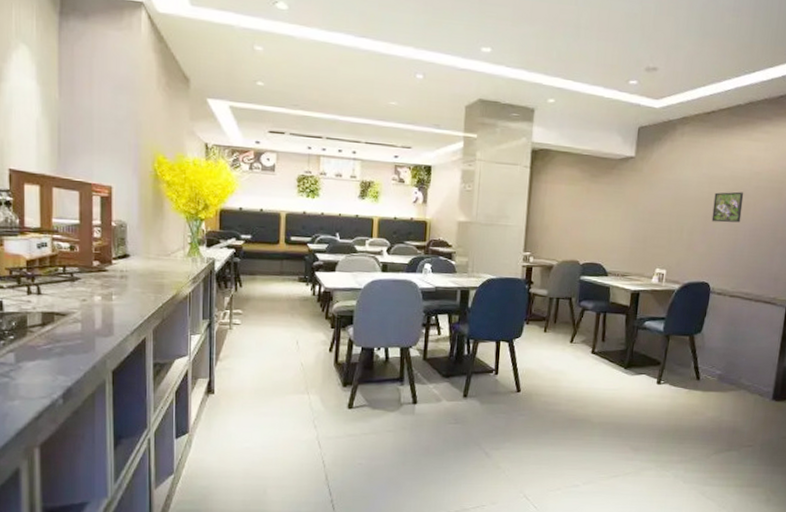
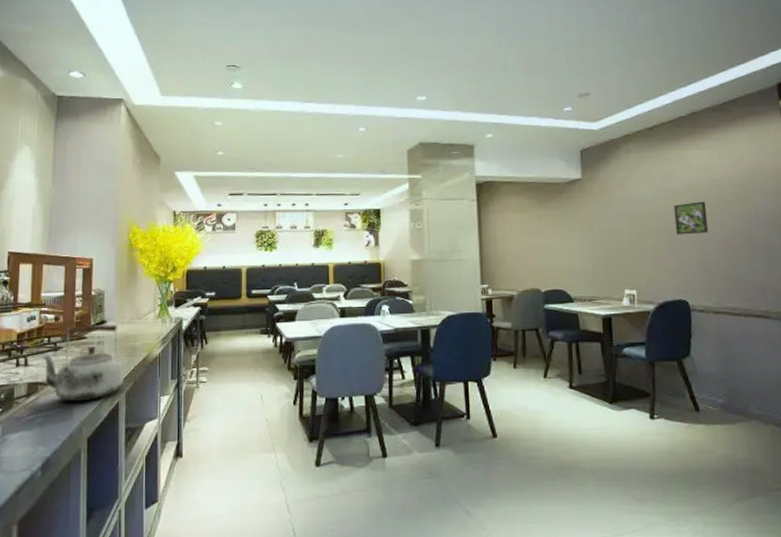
kettle: none [56,257,150,335] -> present [41,323,124,402]

